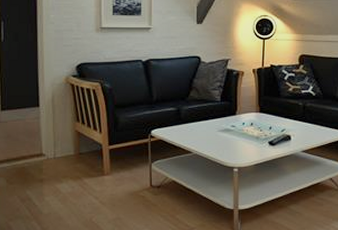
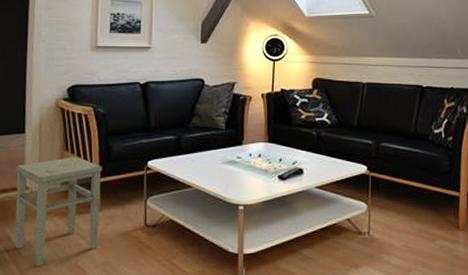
stool: none [33,127,110,223] -> present [15,157,102,267]

